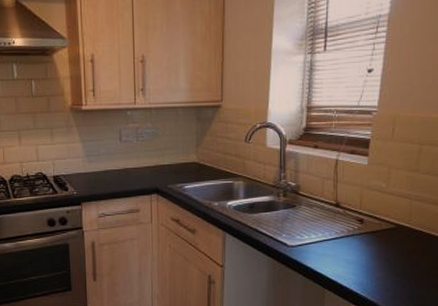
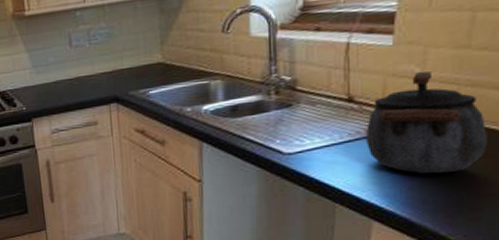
kettle: none [348,186,429,268] -> present [366,71,487,174]

